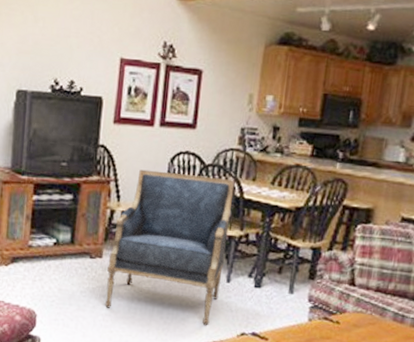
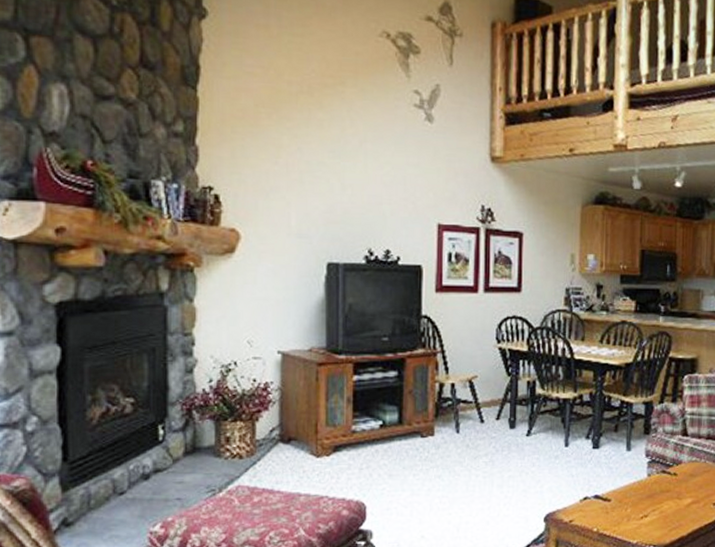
armchair: present [105,169,235,326] -> none [441,338,565,495]

